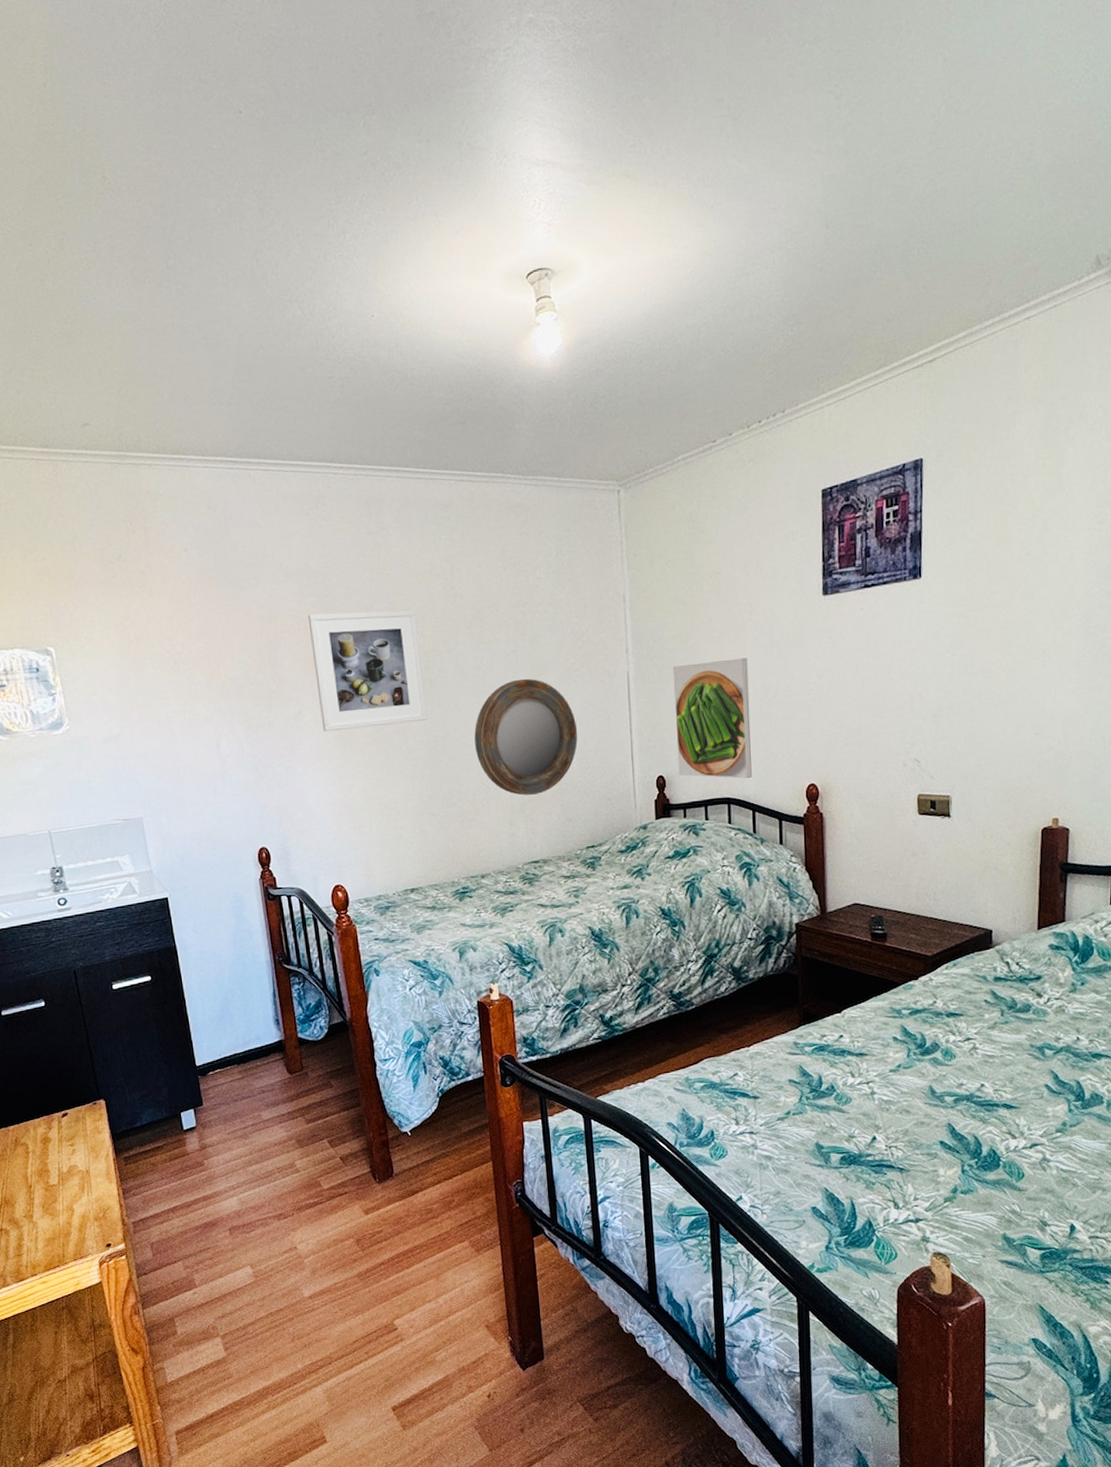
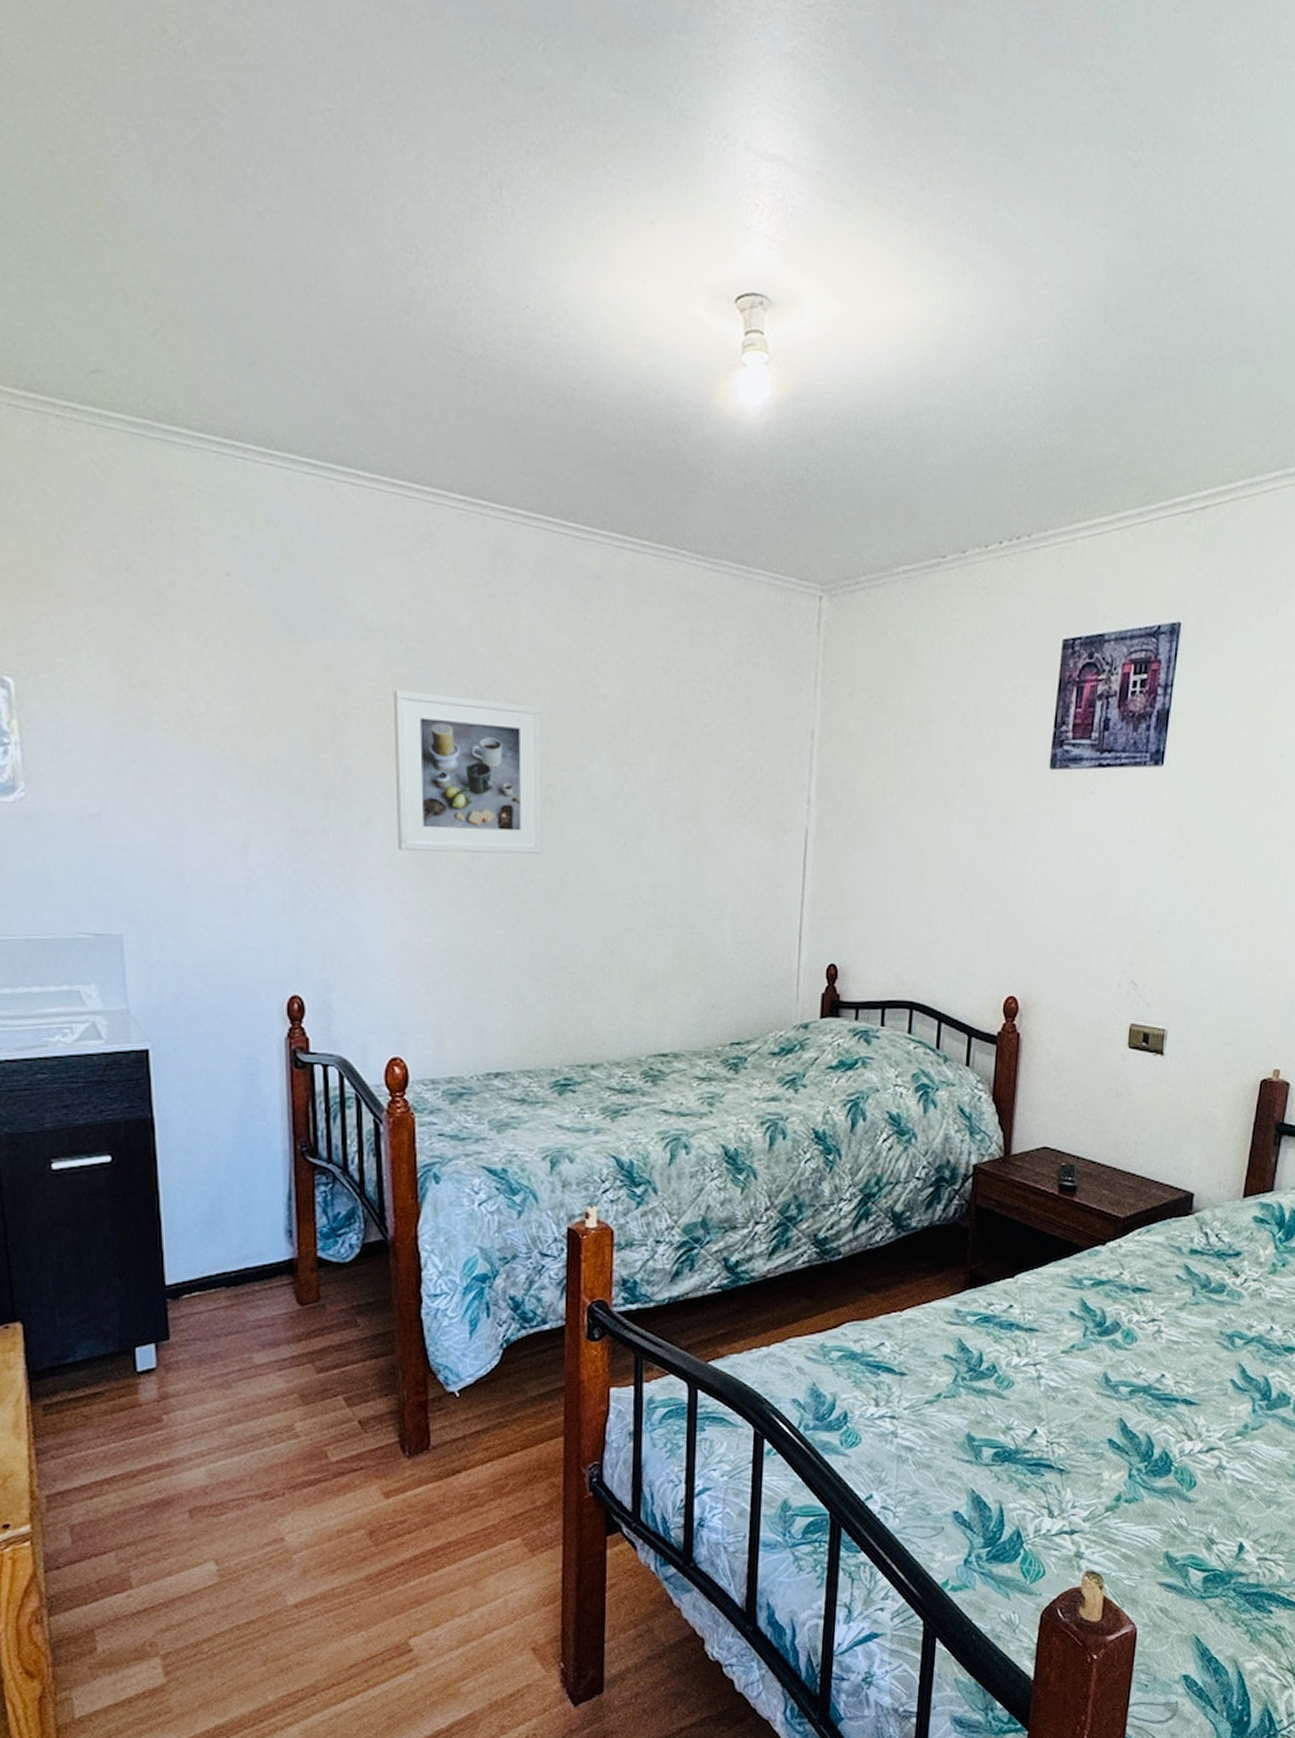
home mirror: present [474,678,578,795] -> none [601,817,736,969]
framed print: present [672,658,752,779] -> none [854,829,953,981]

